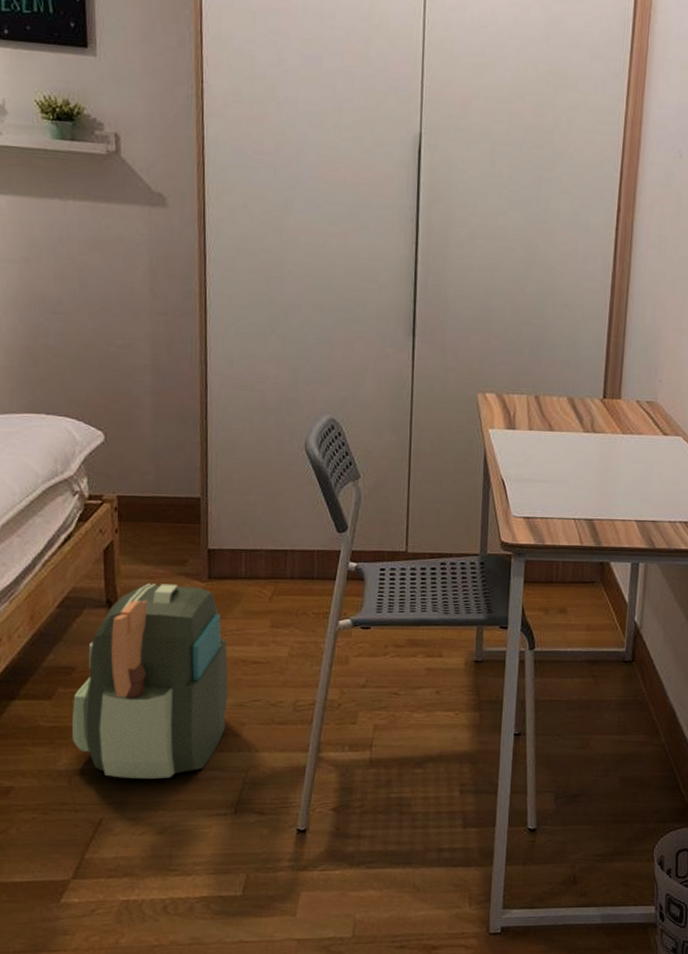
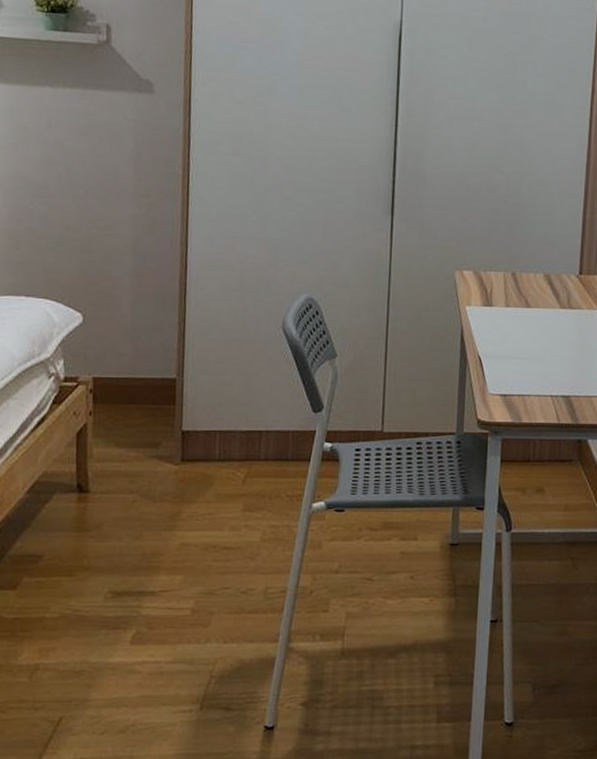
backpack: present [72,583,228,778] -> none [35,467,198,673]

